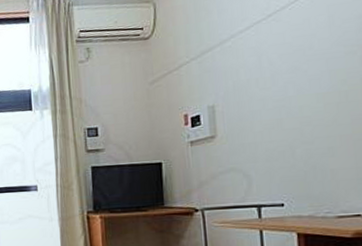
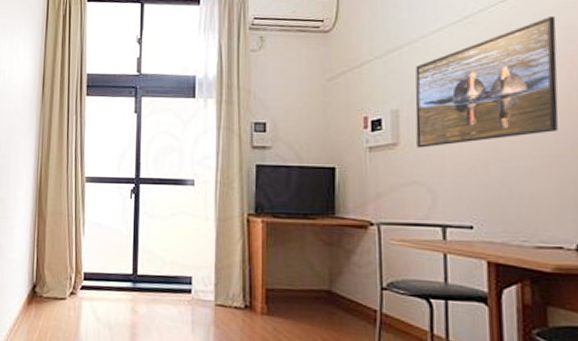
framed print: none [227,7,353,139] -> present [415,15,559,148]

